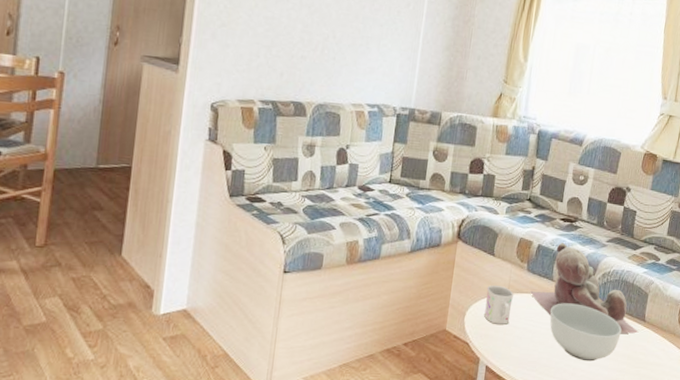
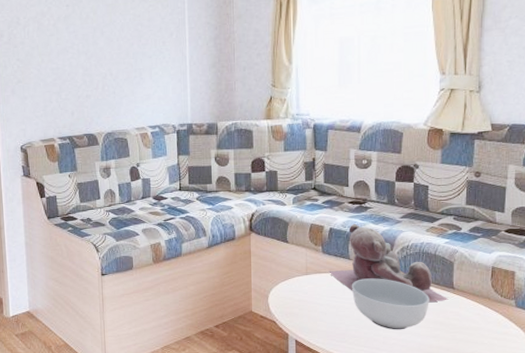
mug: present [484,285,514,326] -> none [285,269,312,304]

